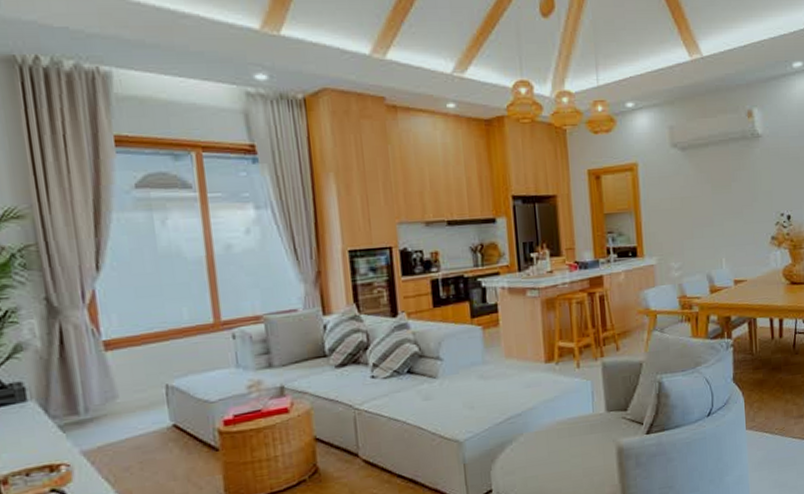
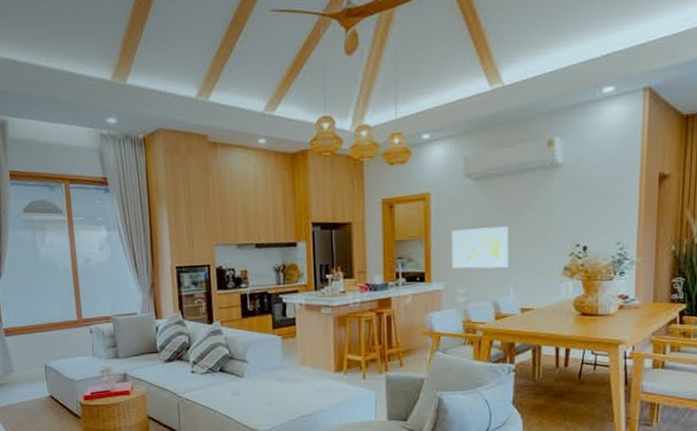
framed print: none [661,197,719,242] -> present [451,226,509,269]

